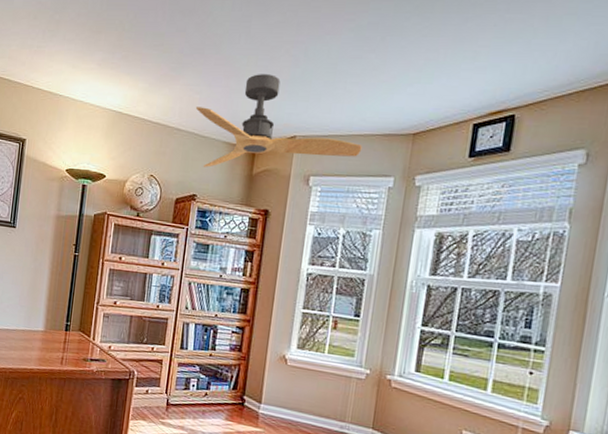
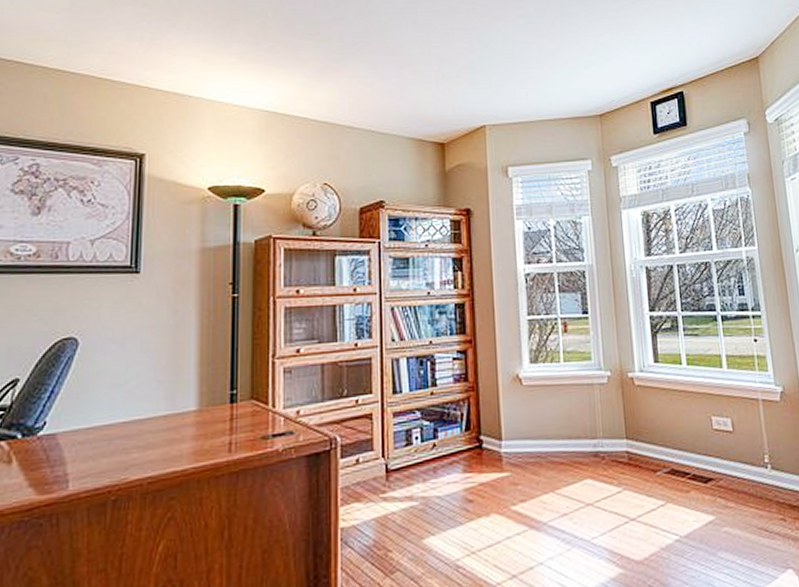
ceiling fan: present [195,74,362,167] -> none [368,62,555,168]

